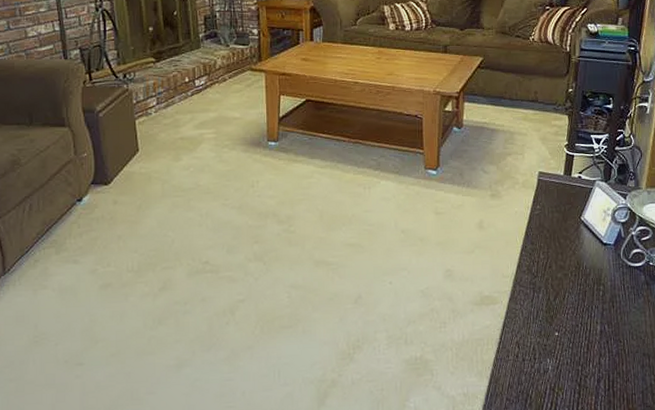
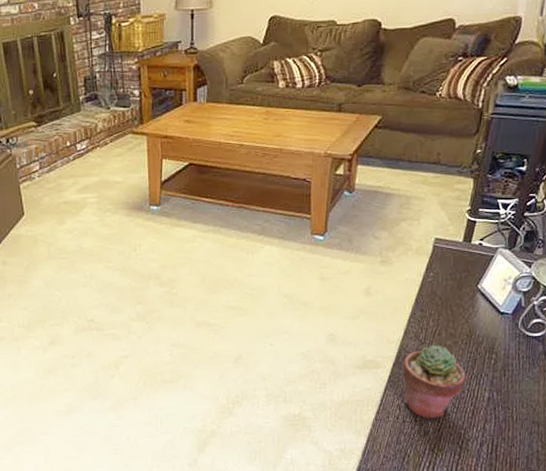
potted succulent: none [518,278,578,355] -> present [402,345,466,418]

